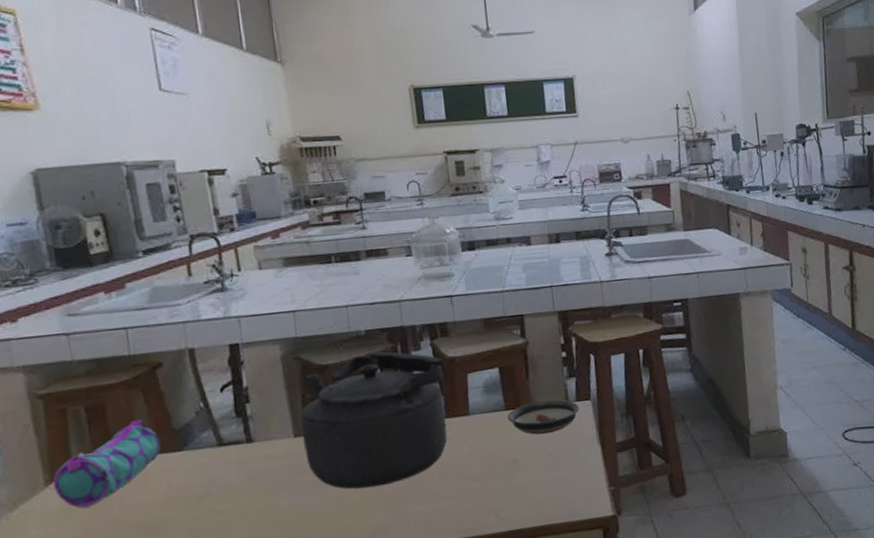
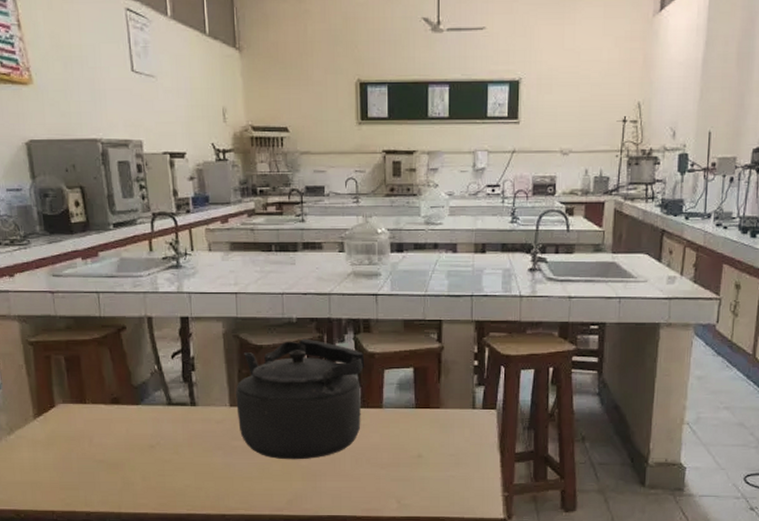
pencil case: present [53,419,161,509] -> none [39,373,123,441]
saucer: present [508,399,580,435] -> none [417,405,485,436]

